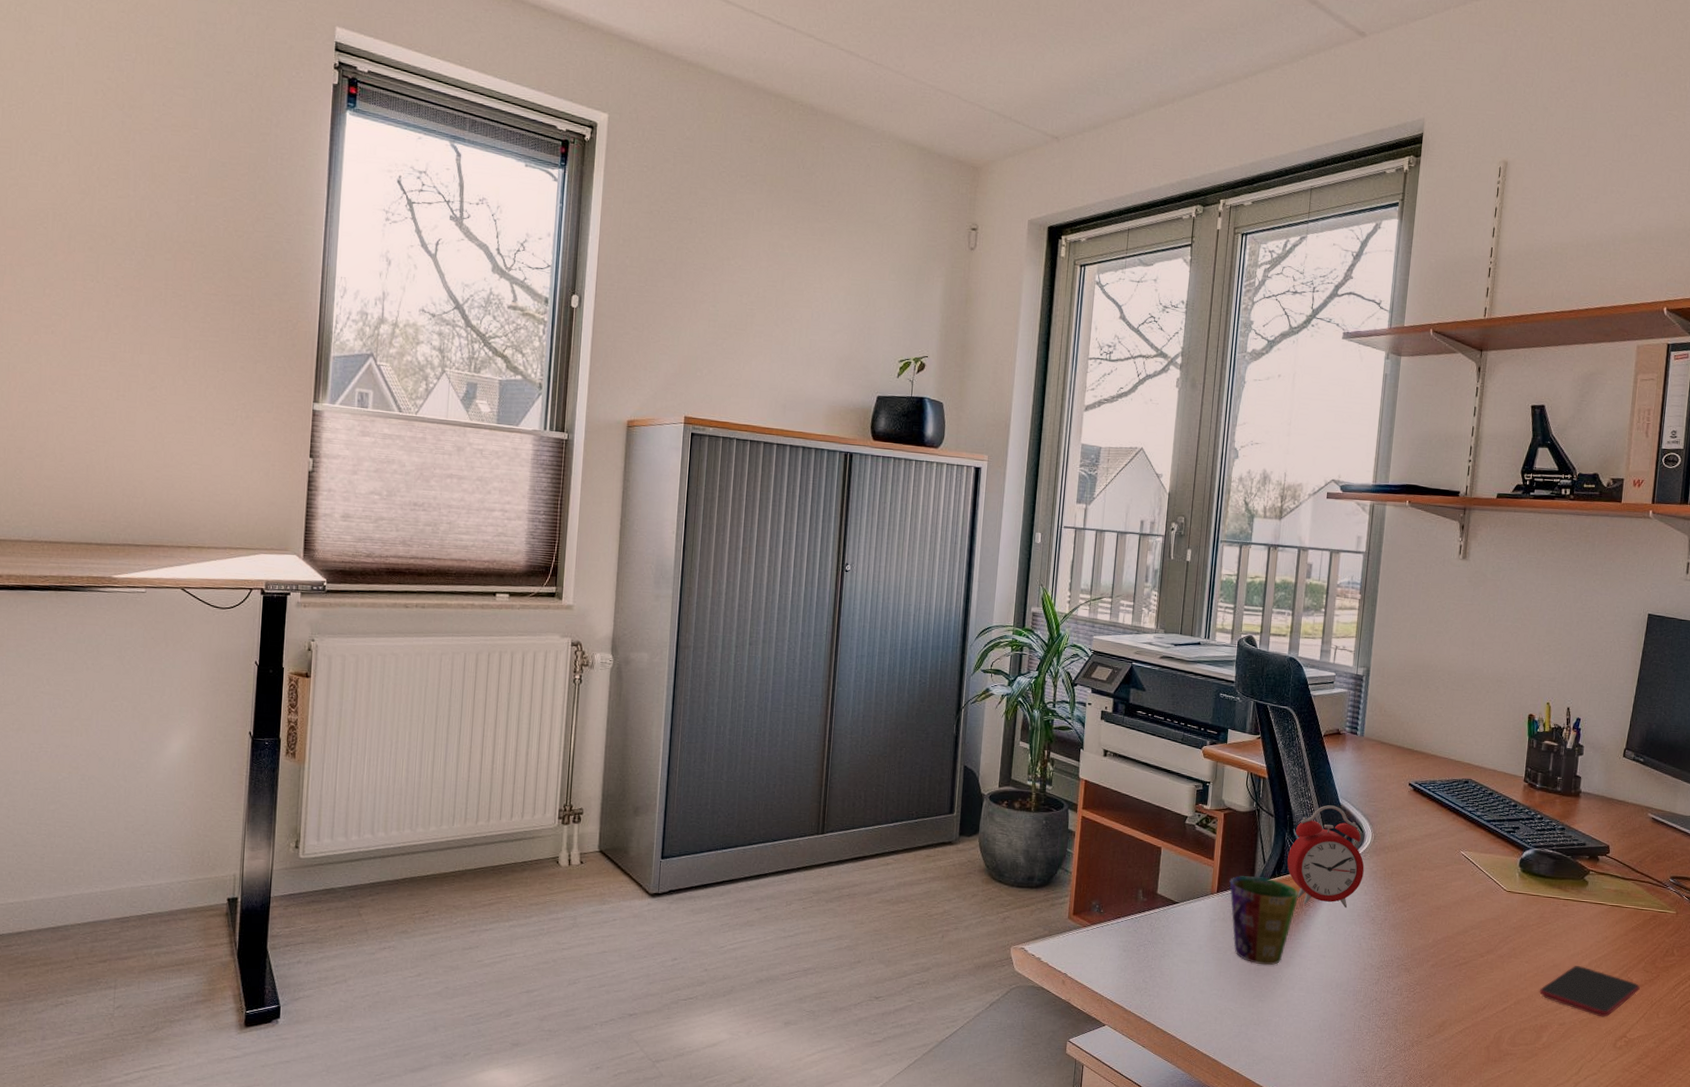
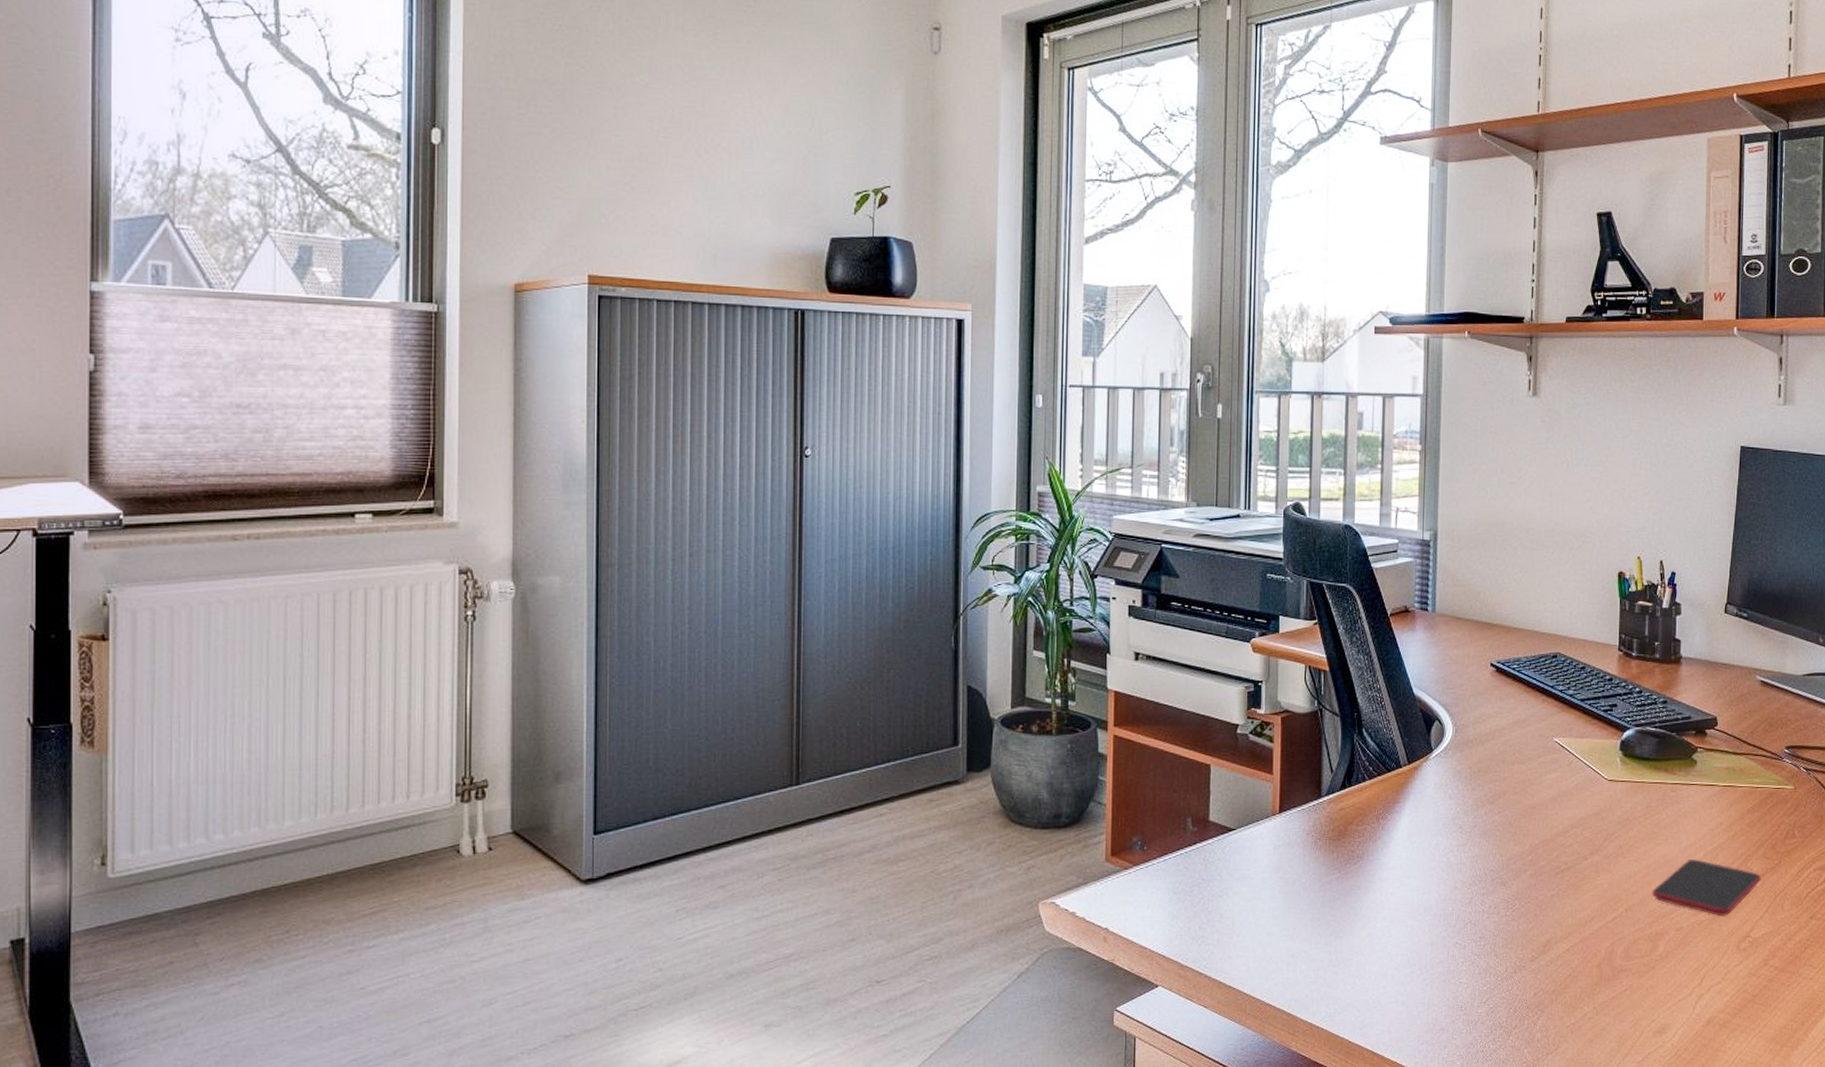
cup: present [1229,876,1300,966] -> none [1293,789,1375,895]
alarm clock: present [1287,805,1364,909] -> none [1358,697,1447,818]

